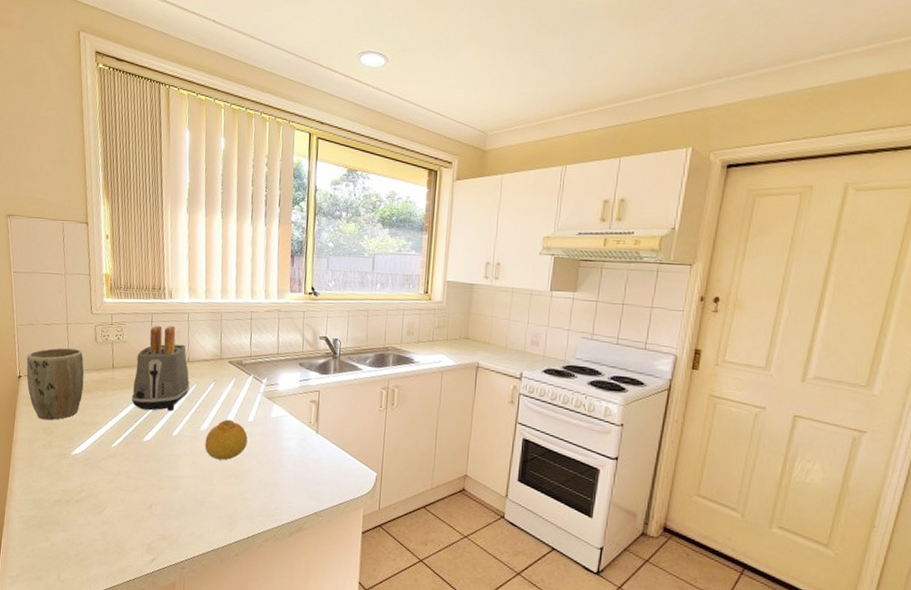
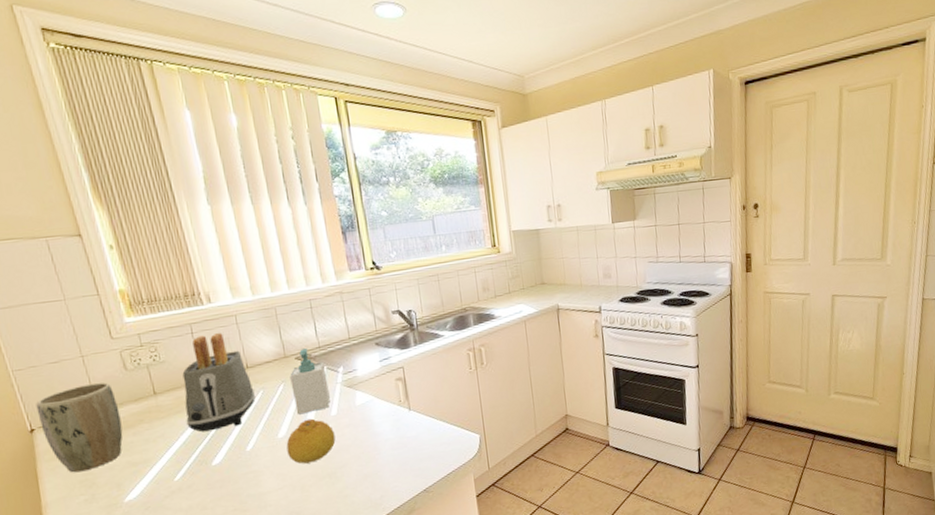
soap bottle: none [220,355,252,414] -> present [290,348,330,415]

